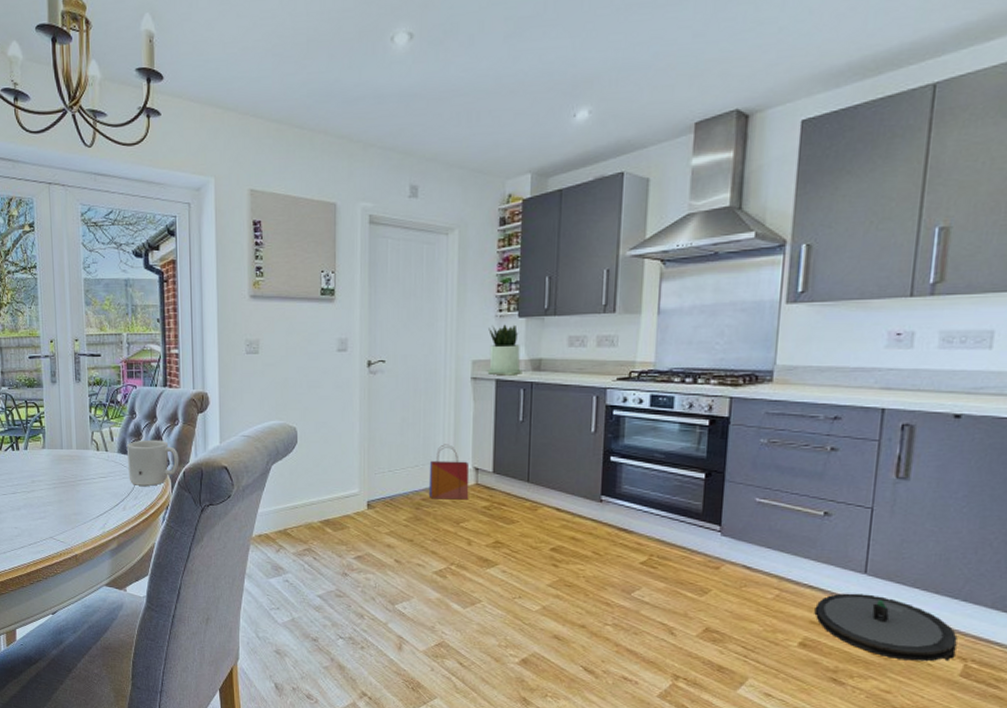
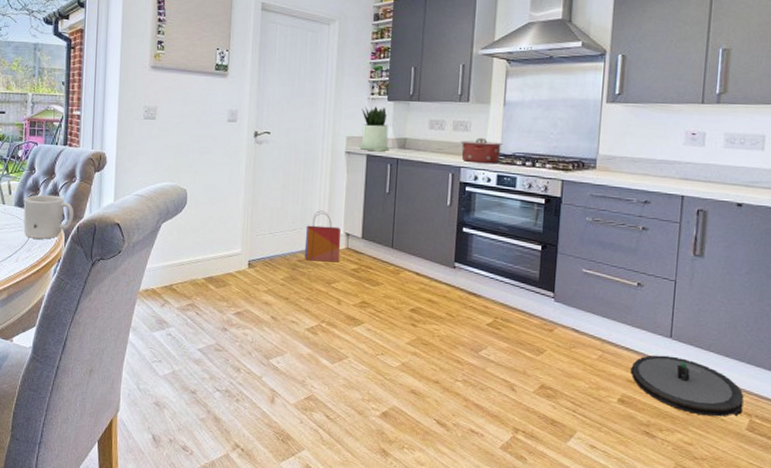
casserole: none [606,353,658,383] -> present [461,137,504,164]

